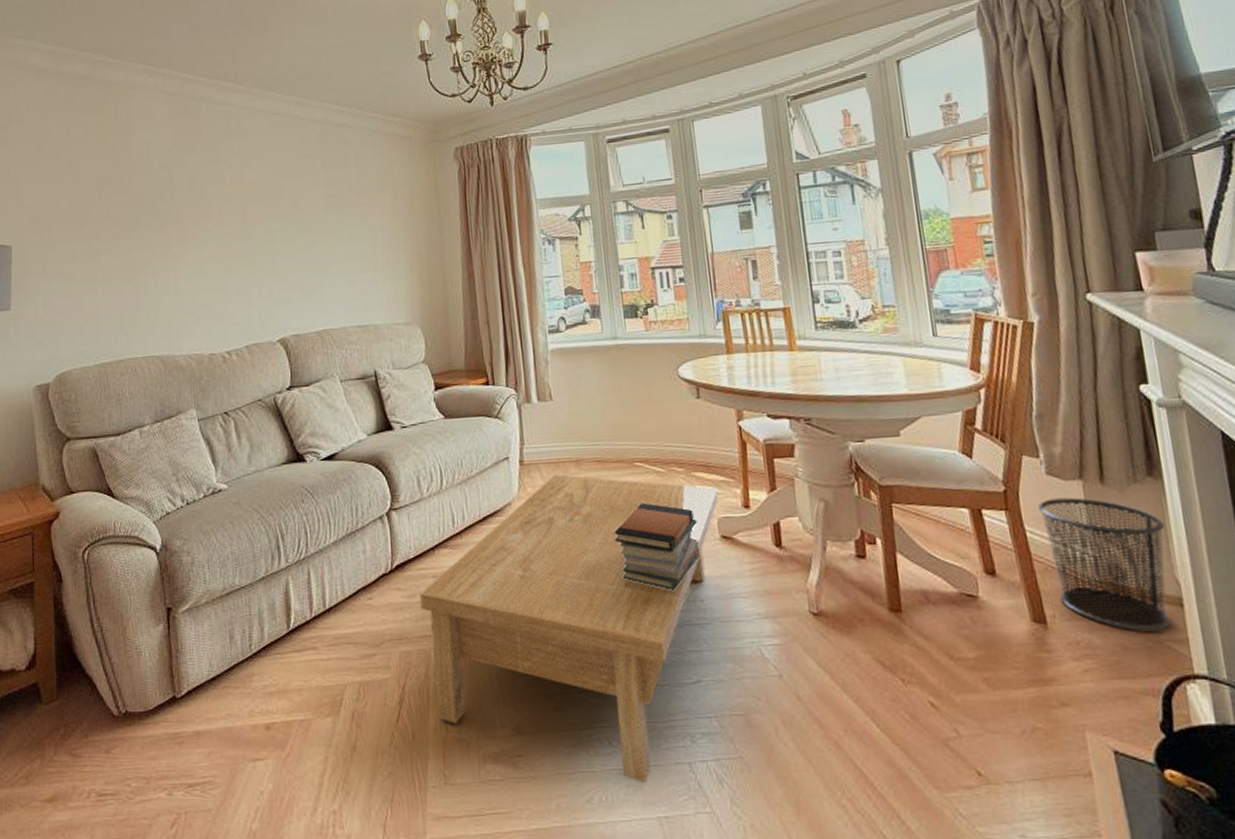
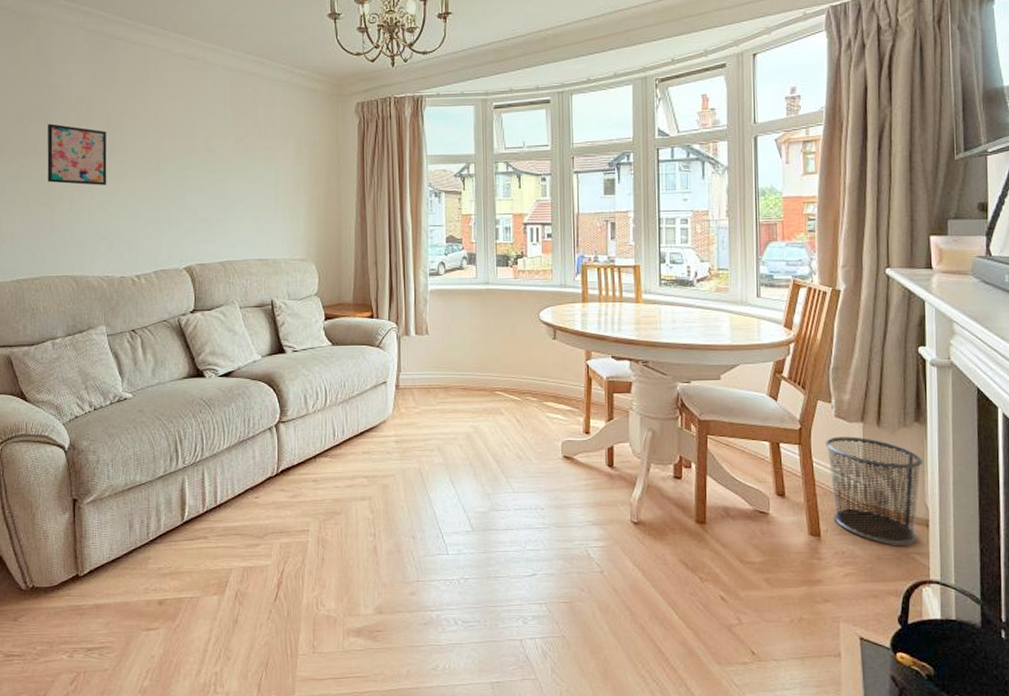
wall art: none [128,193,193,257] -> present [47,124,107,185]
coffee table: present [420,474,719,783] -> none [301,399,564,654]
book stack: present [614,503,701,590] -> none [473,426,546,499]

